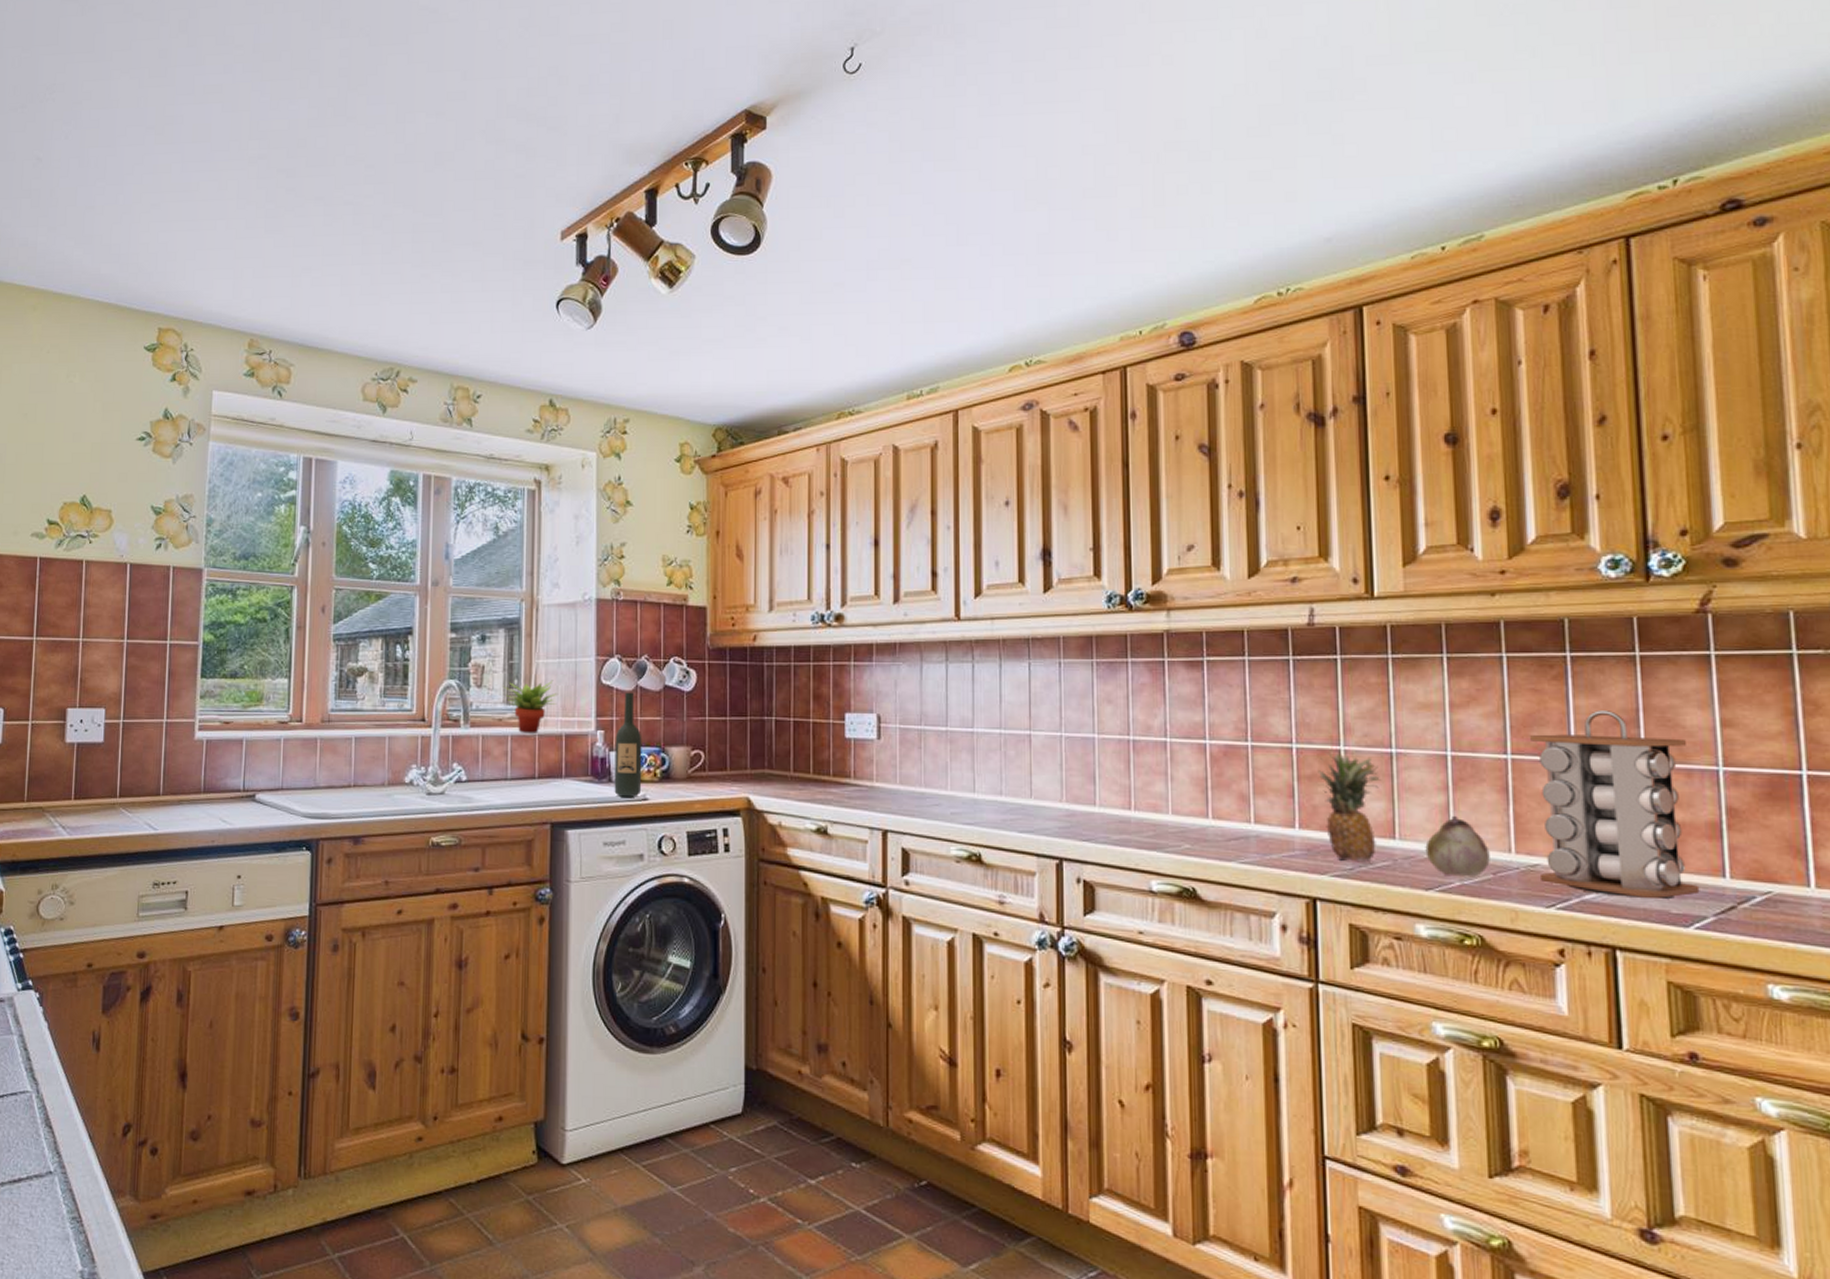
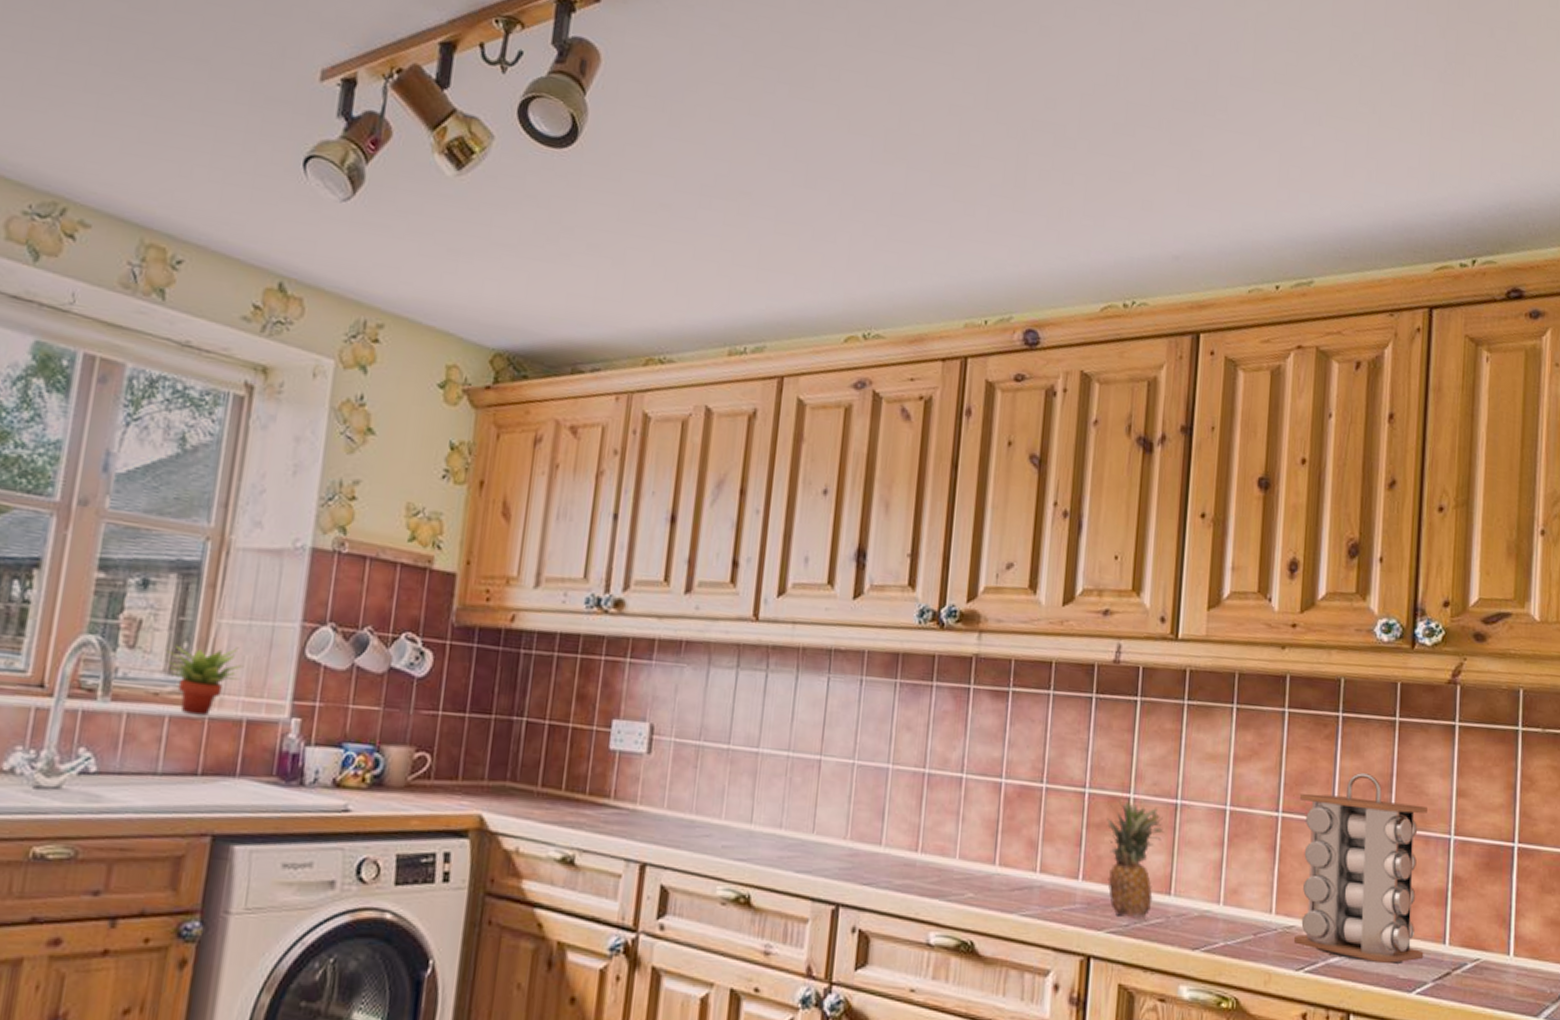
wine bottle: present [614,692,642,797] -> none [305,671,352,807]
fruit: present [1425,816,1490,878] -> none [1196,874,1253,938]

